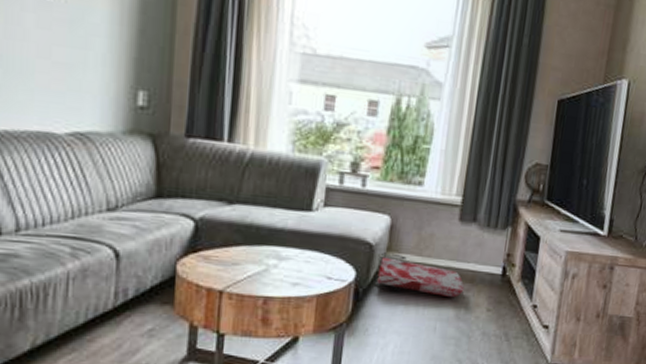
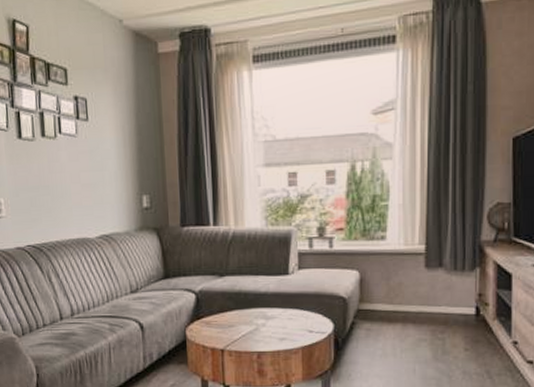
bag: present [373,252,465,298] -> none [351,304,439,341]

